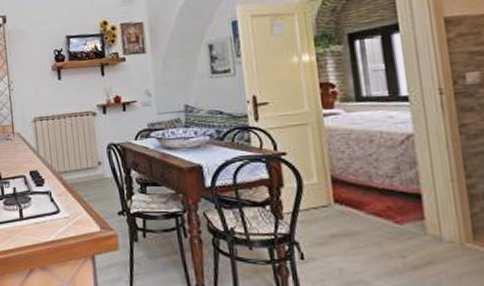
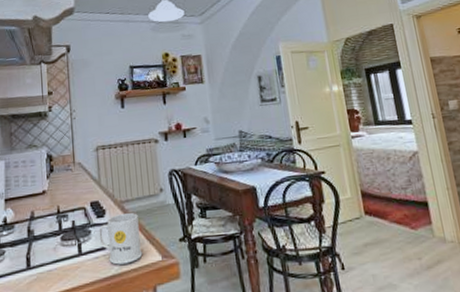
mug: none [38,184,81,231] -> present [99,213,143,265]

